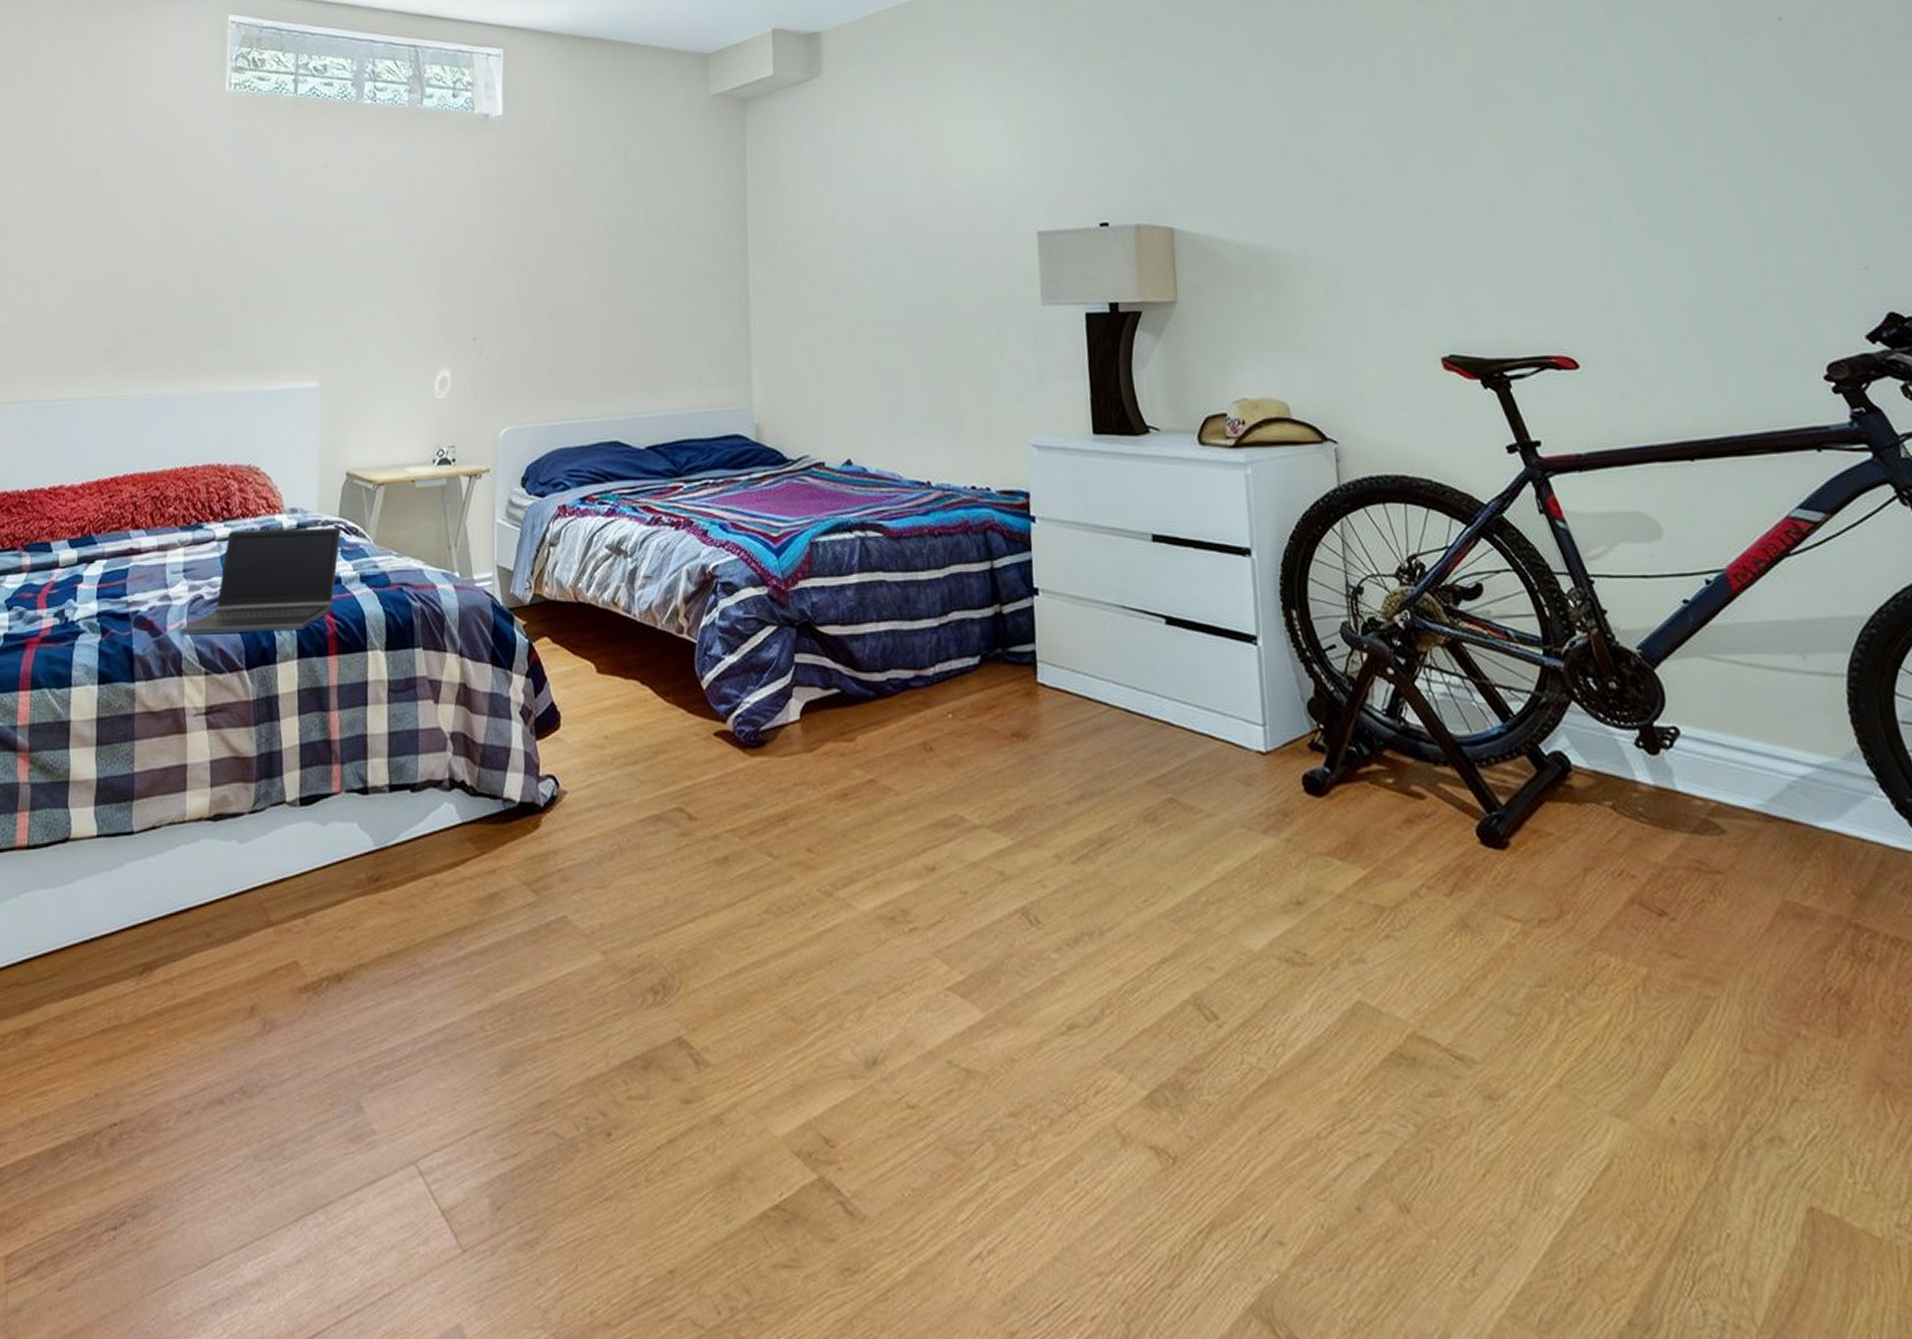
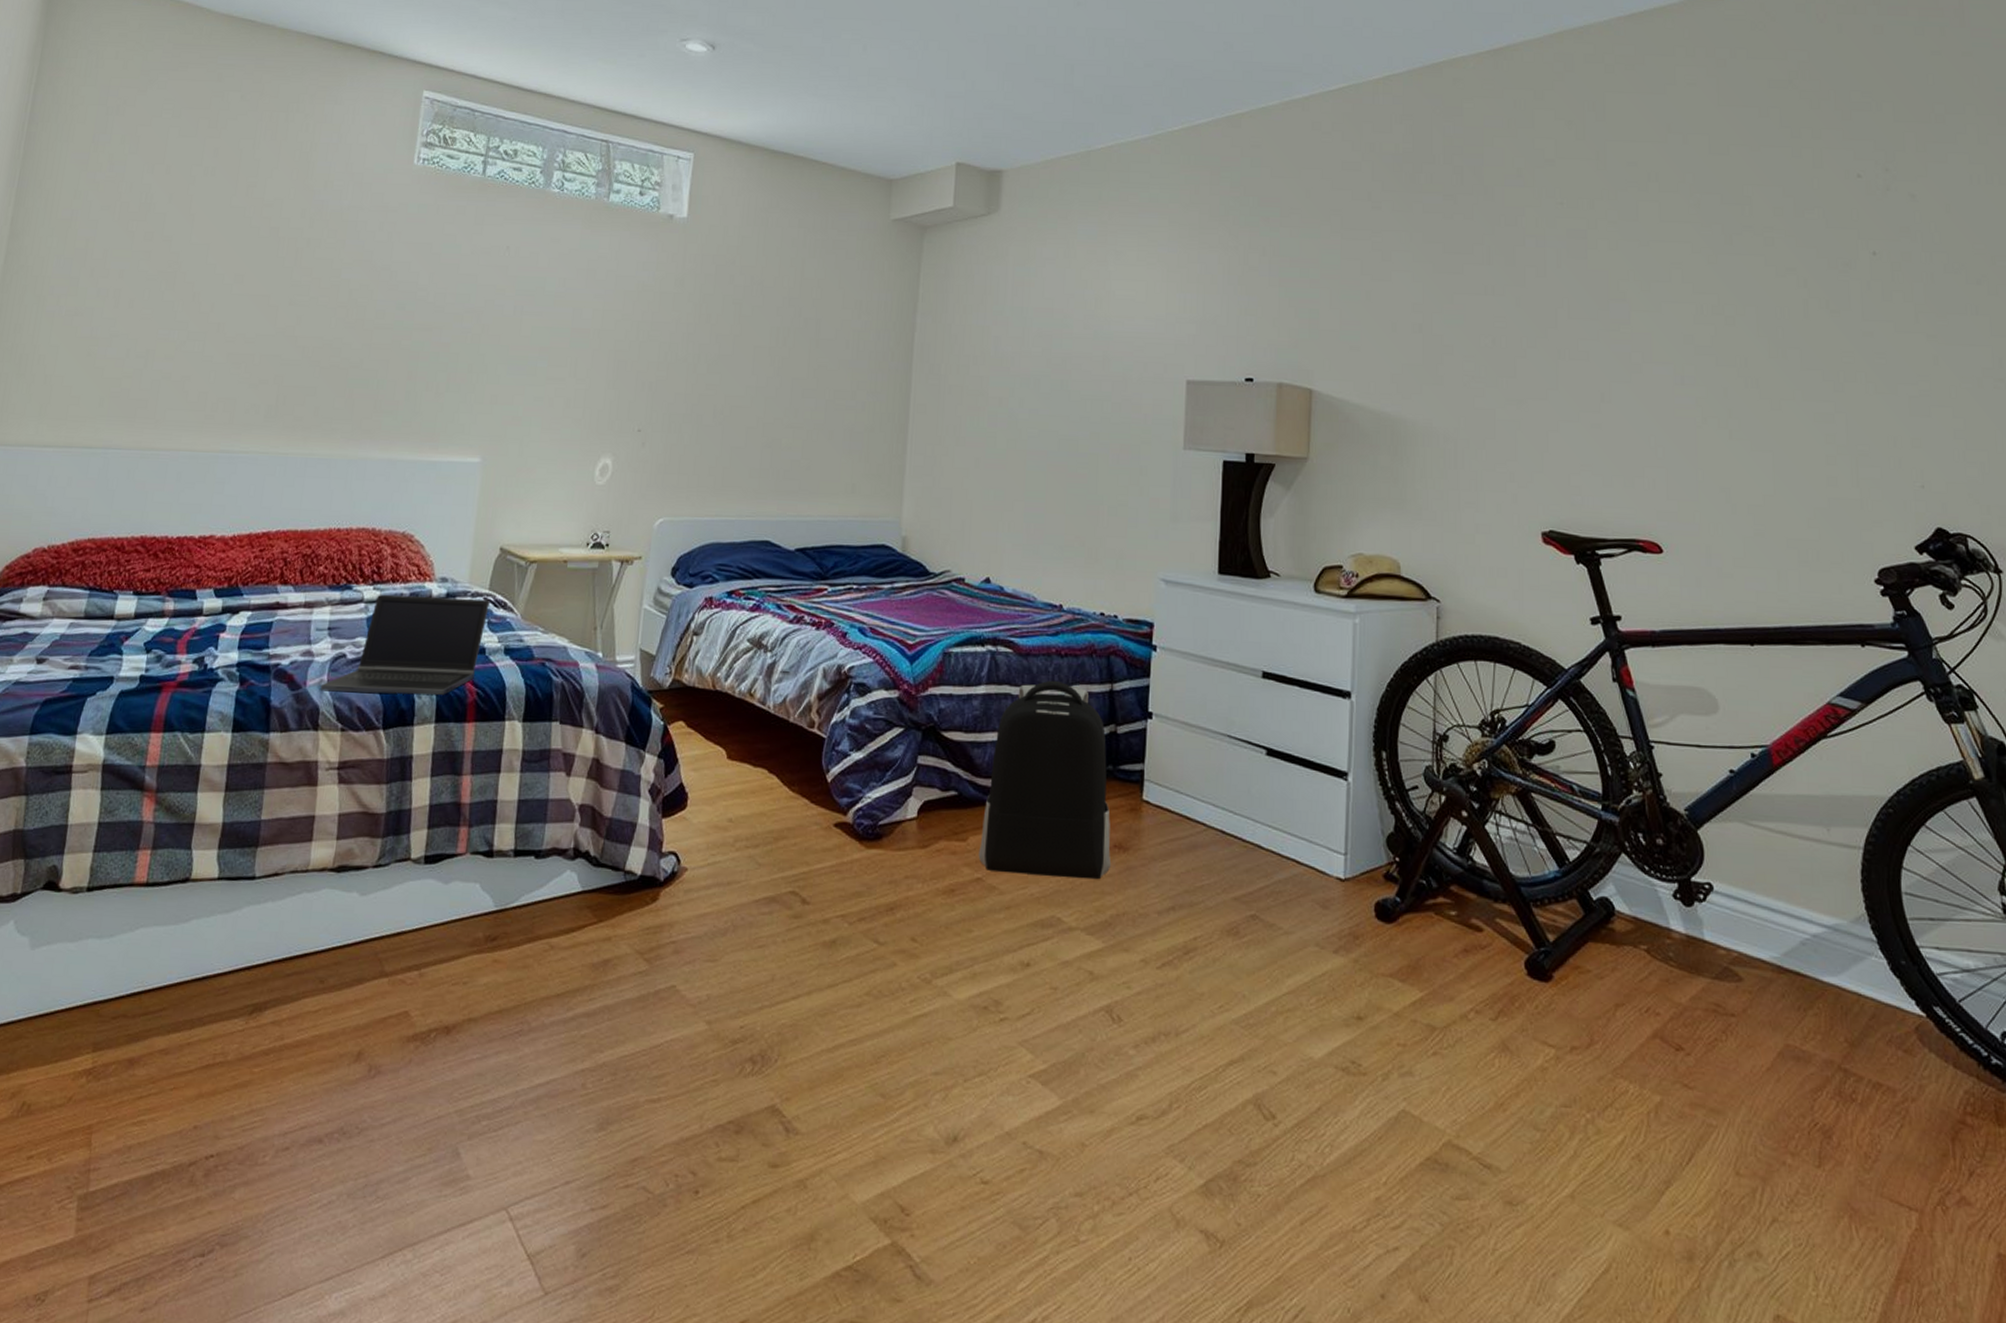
backpack: none [868,562,1011,773] -> present [978,680,1112,879]

